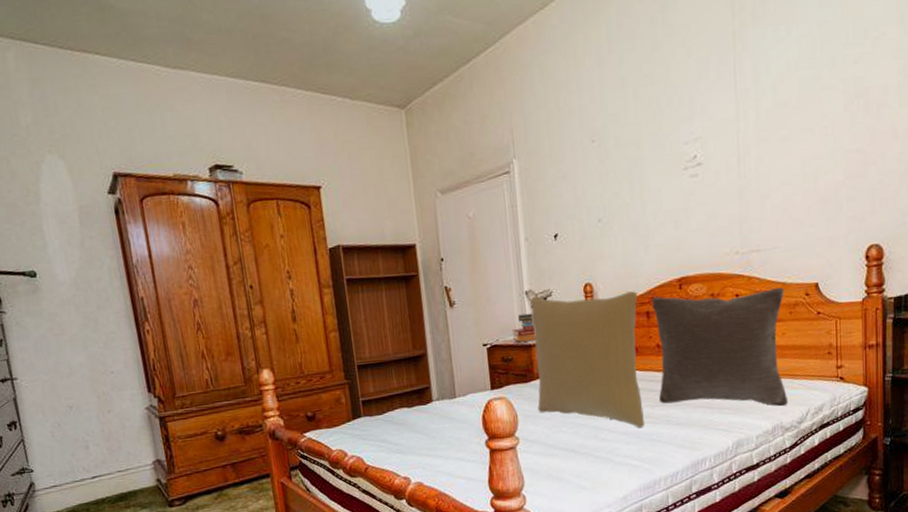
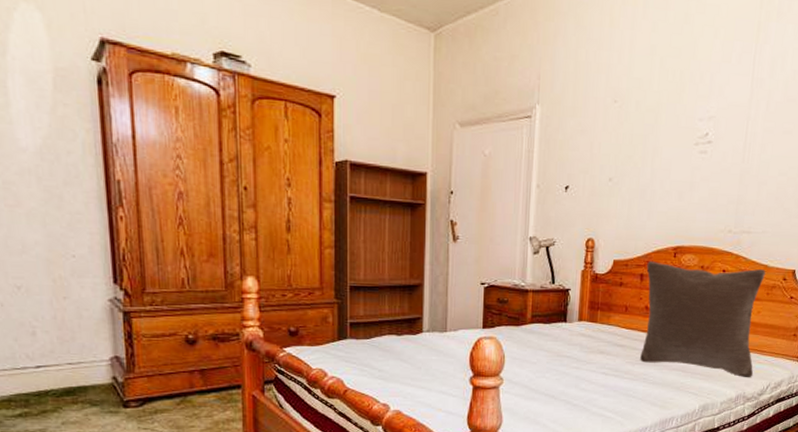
books: present [512,313,537,342] -> none [511,258,534,286]
pillow: present [530,291,645,429] -> none [525,243,635,383]

